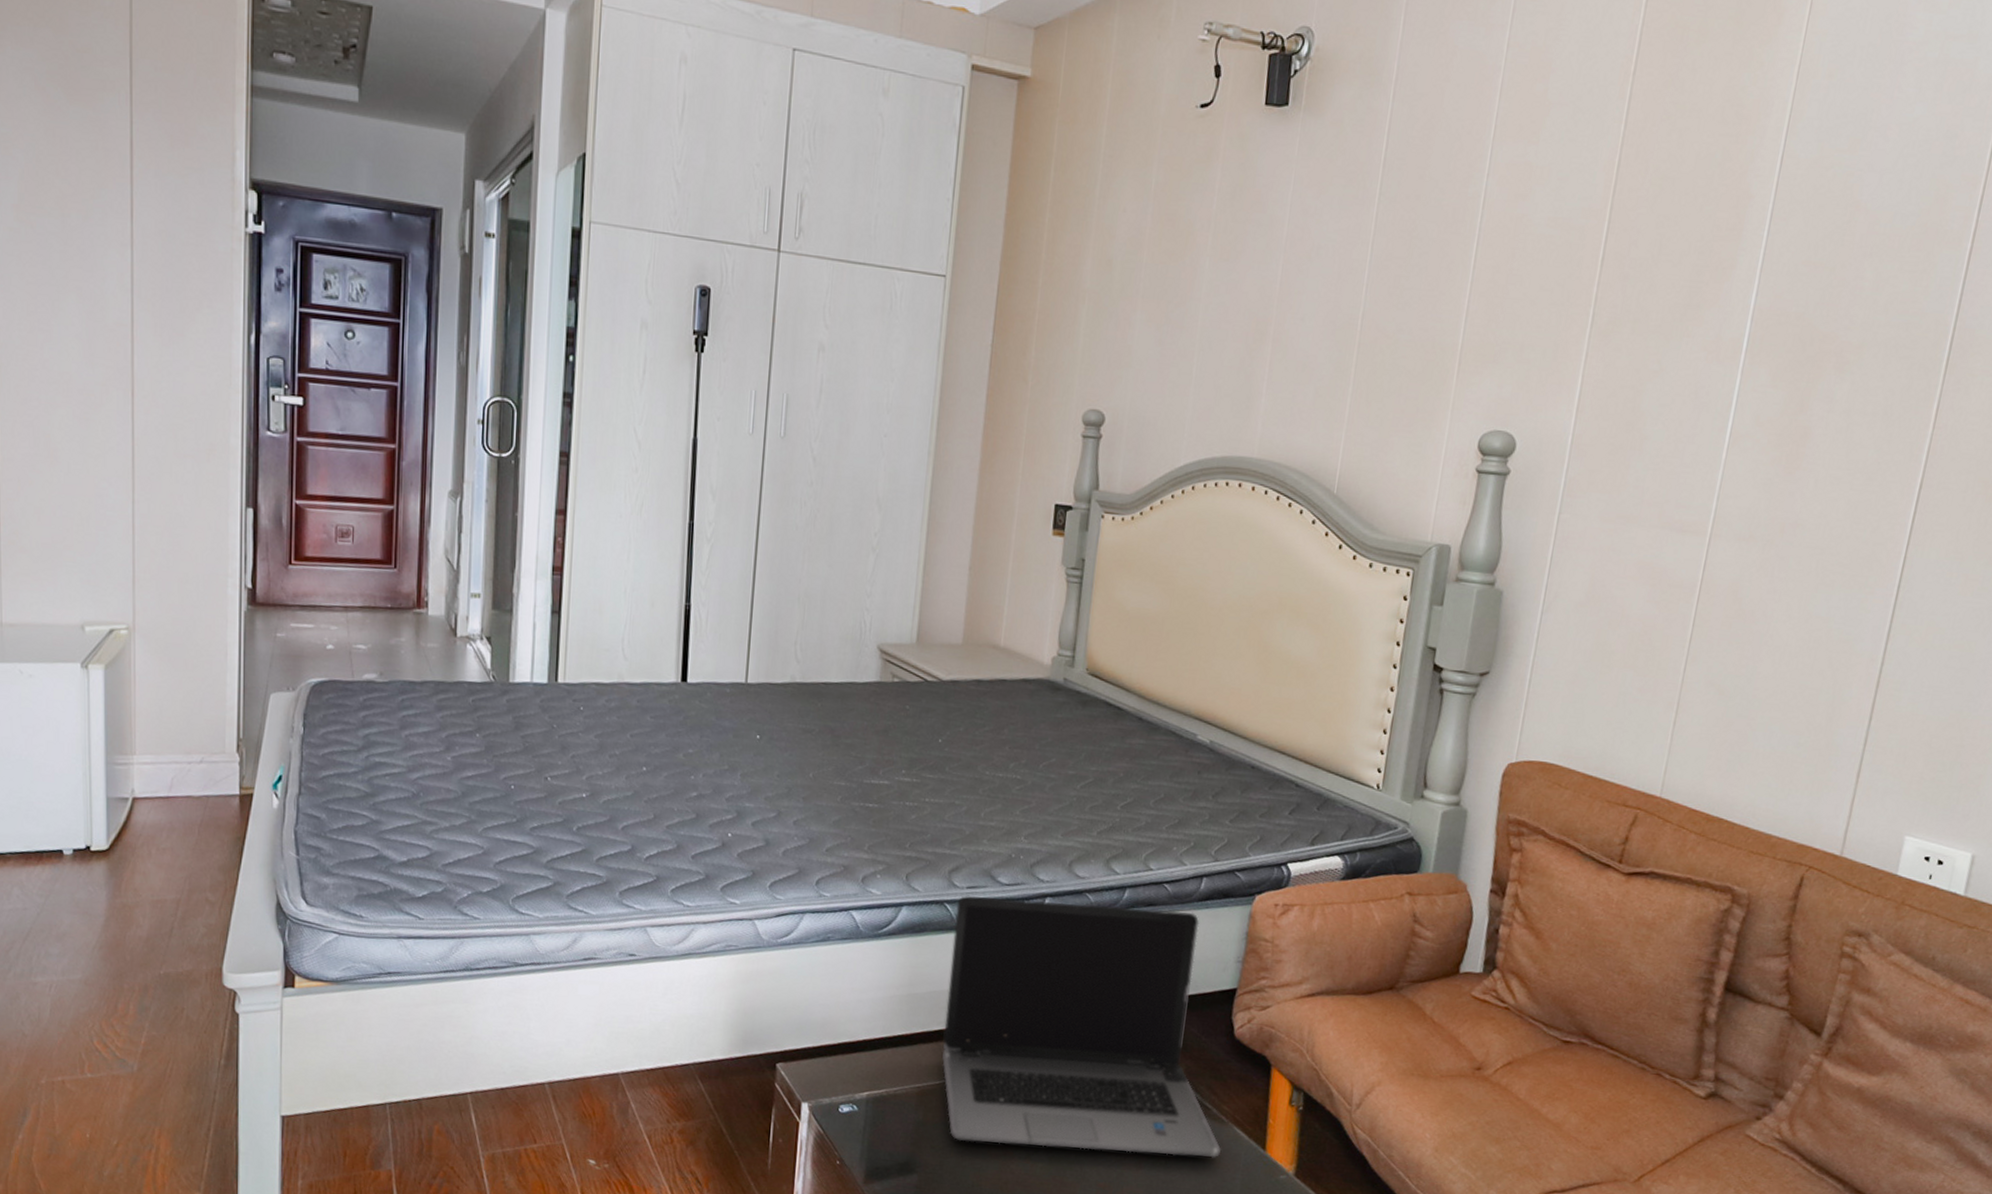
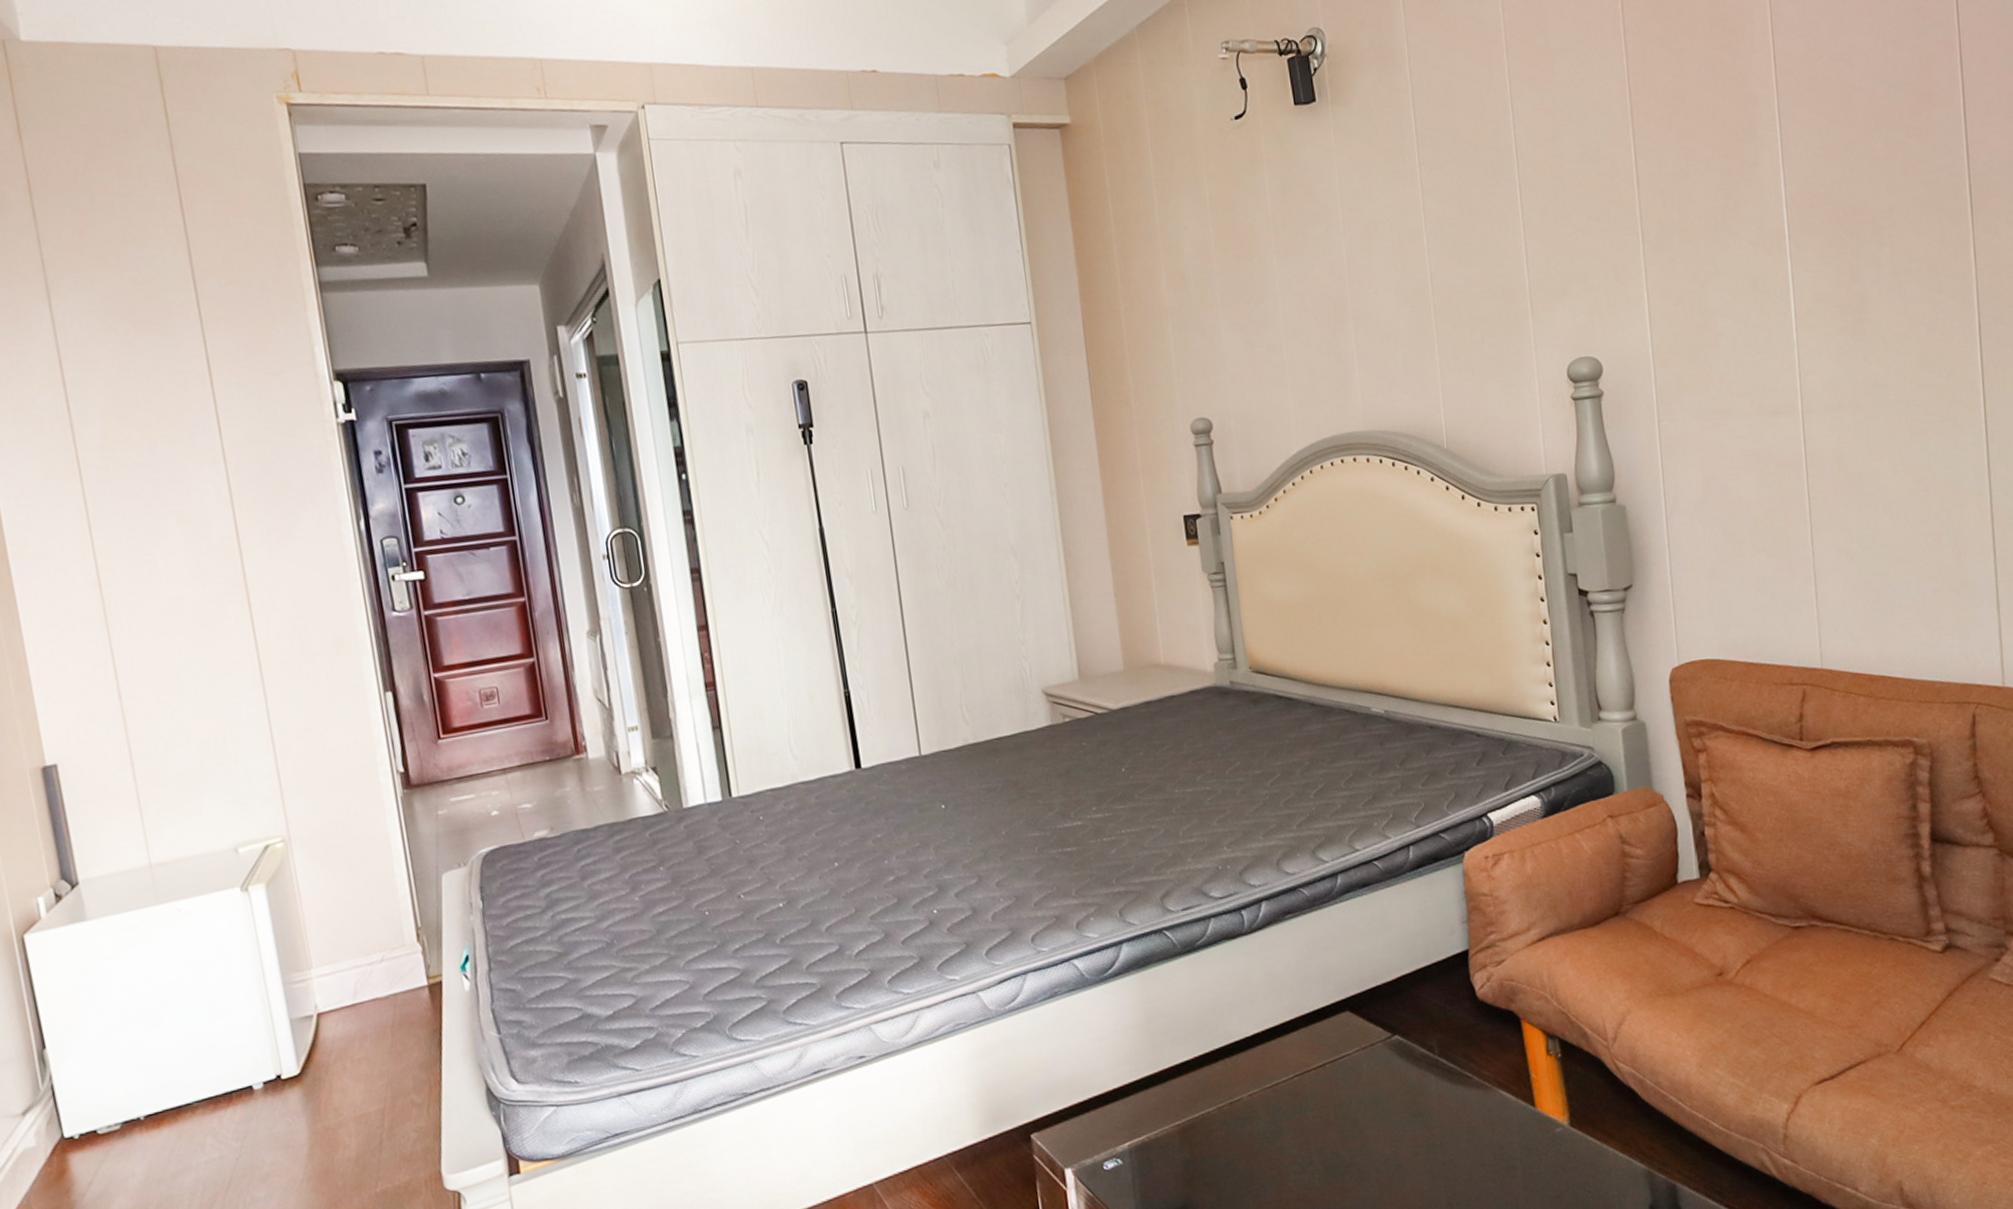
laptop computer: present [942,895,1222,1158] -> none [1175,883,1493,1170]

